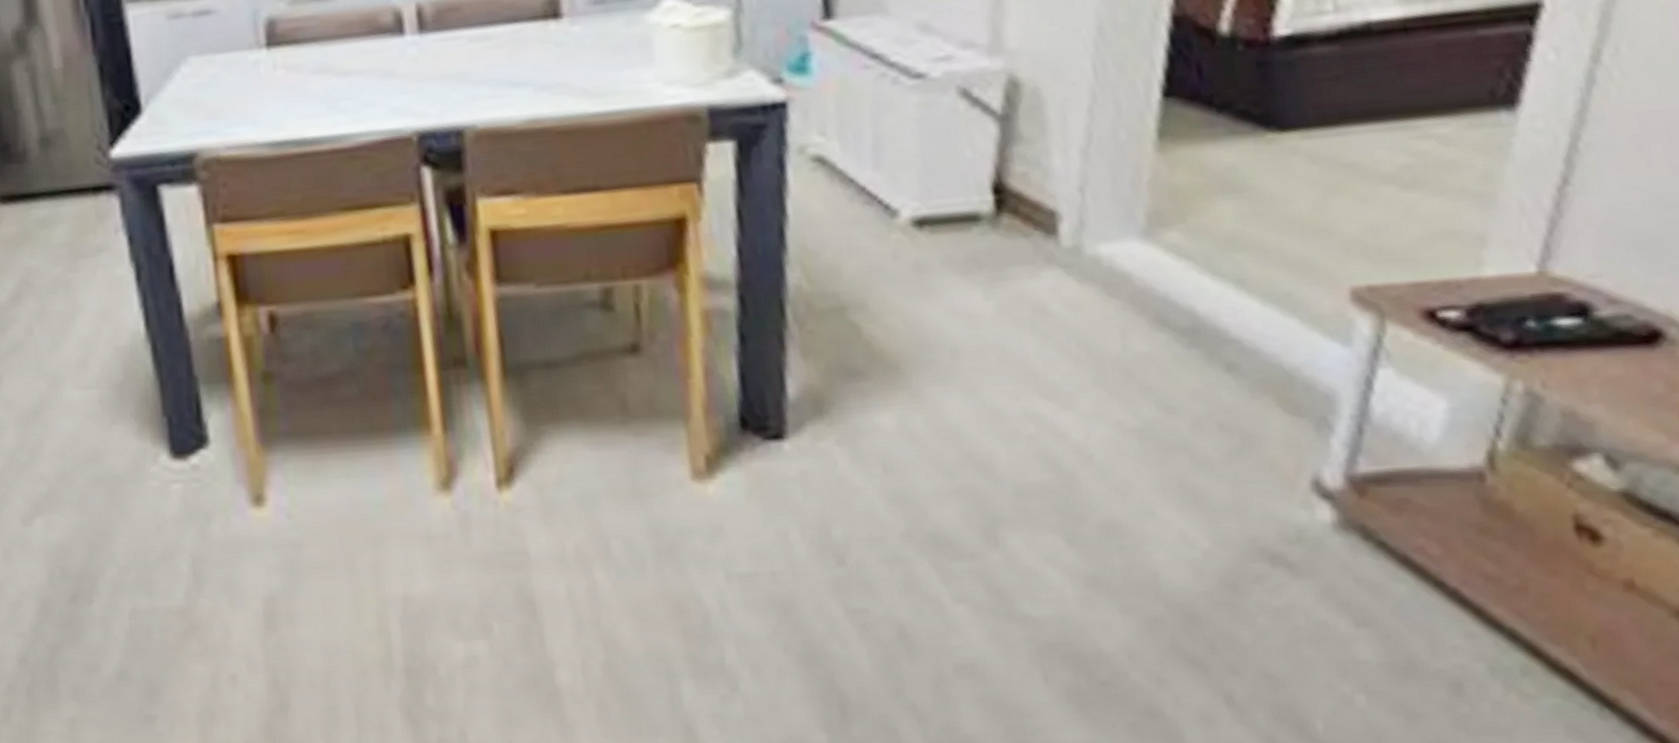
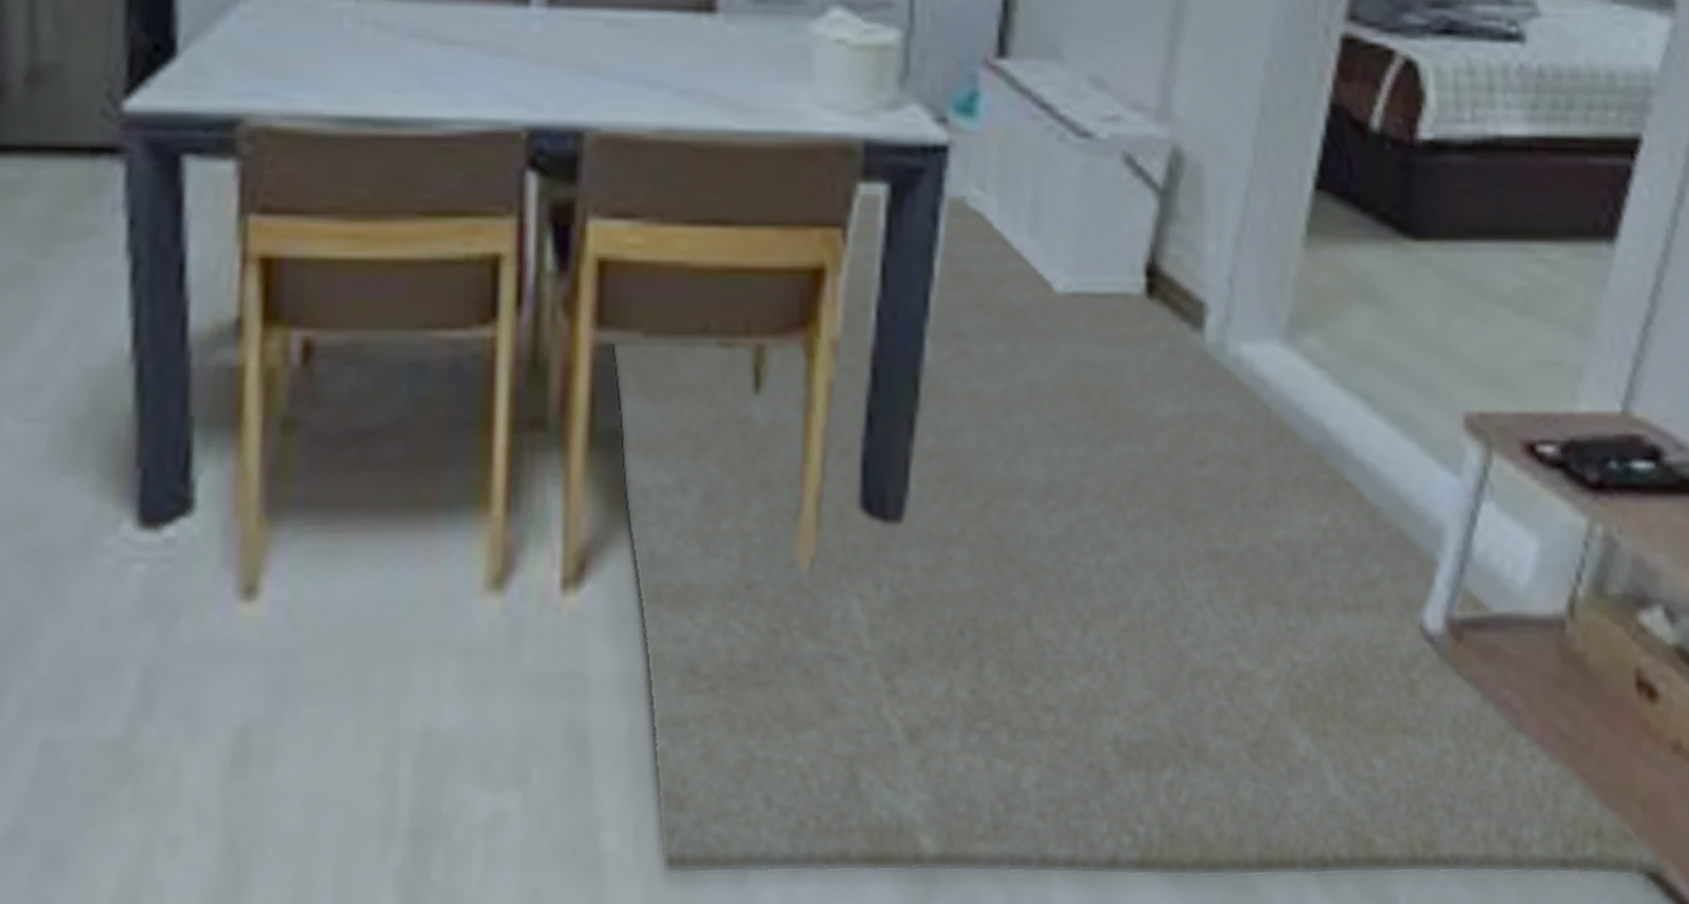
rug: none [510,142,1630,706] -> present [611,191,1671,878]

